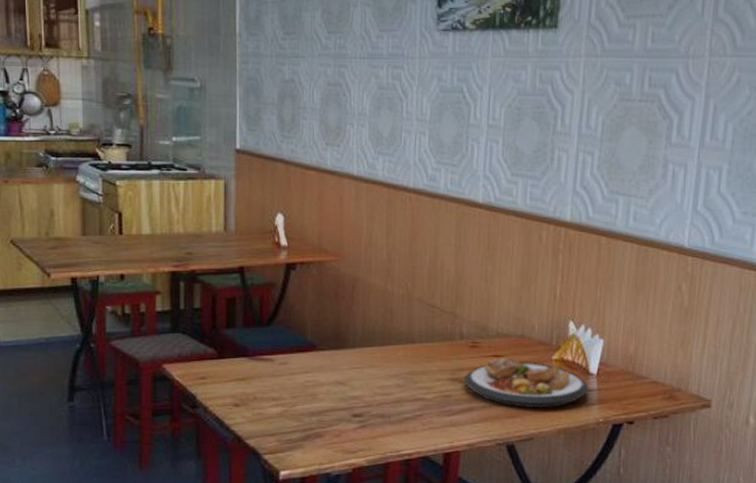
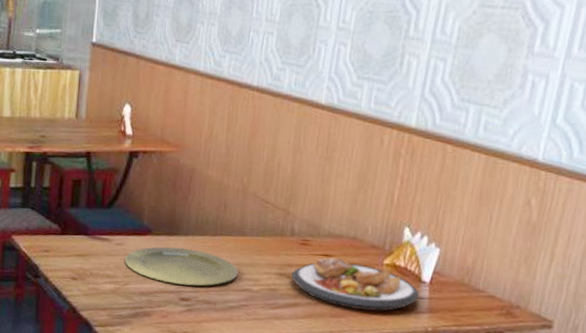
plate: none [290,361,410,400] -> present [124,246,238,287]

